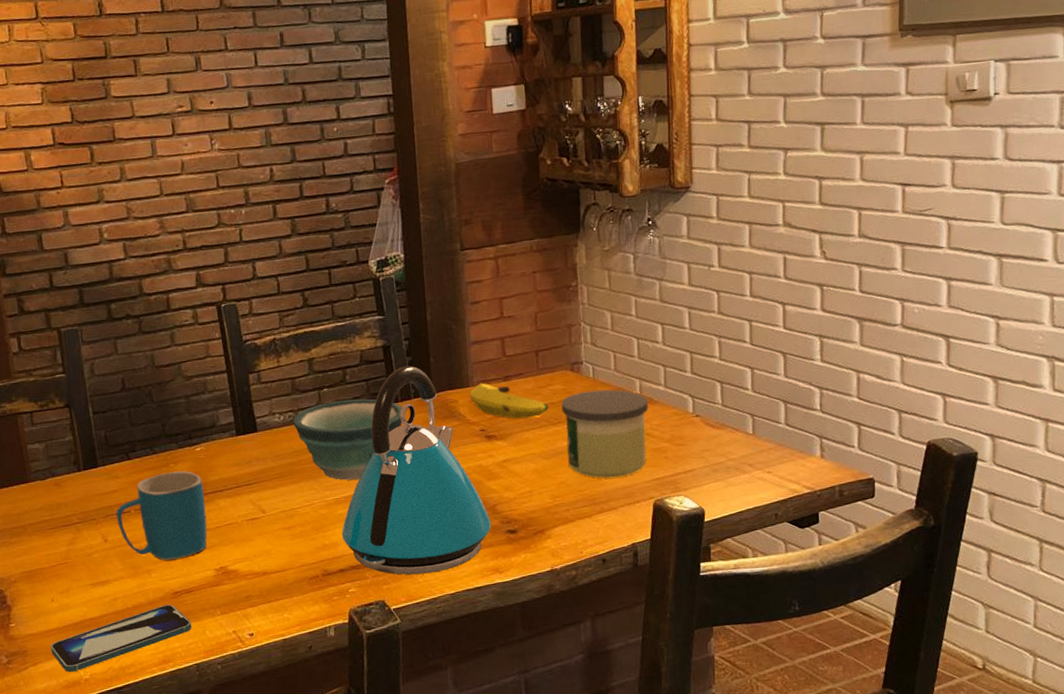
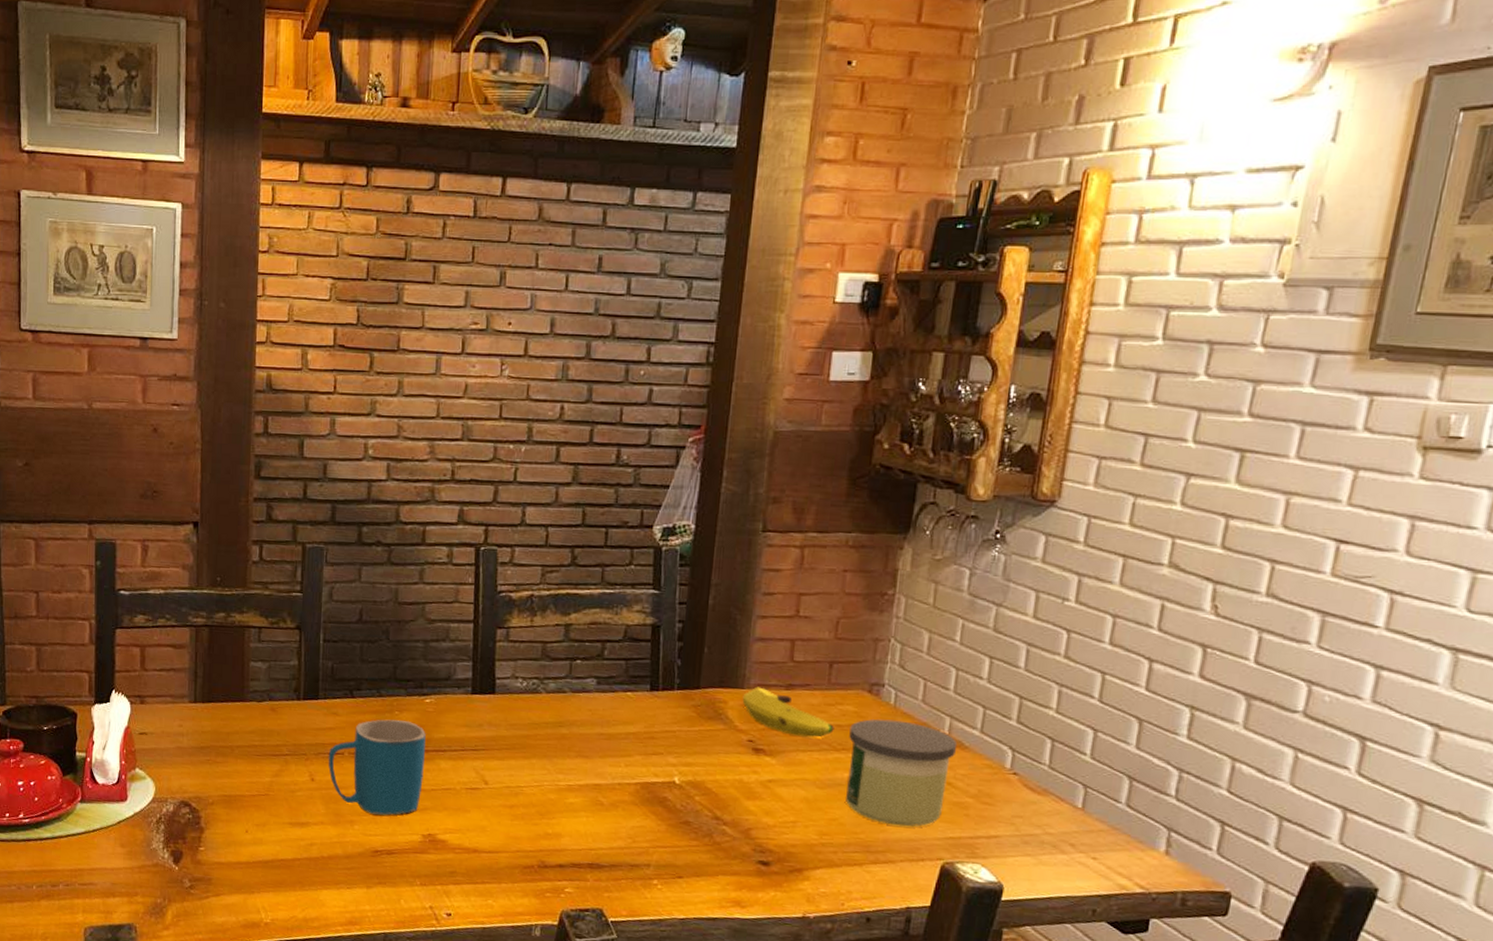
smartphone: present [50,604,192,673] -> none [236,861,387,913]
bowl: present [293,399,403,481] -> none [536,676,663,768]
kettle: present [341,365,492,575] -> none [567,651,742,891]

